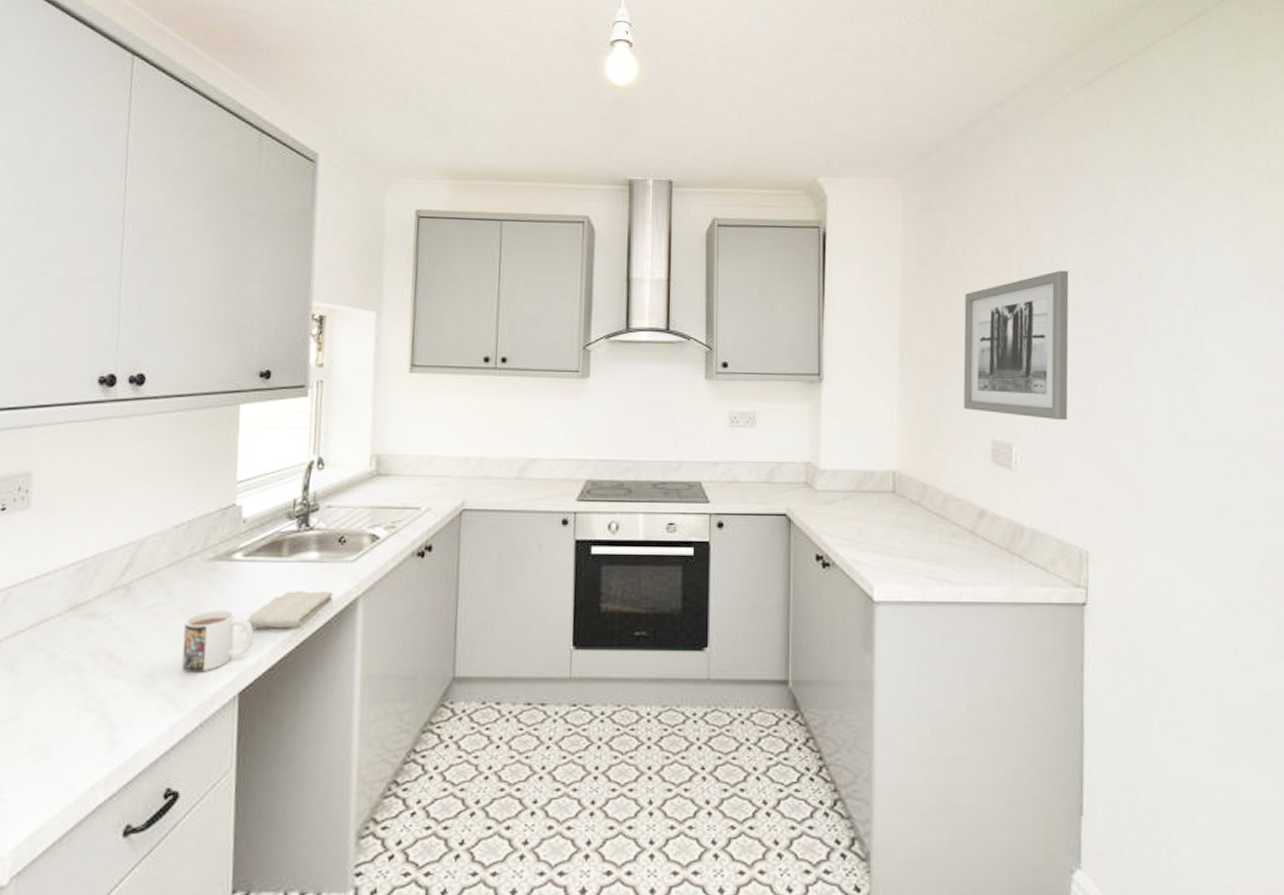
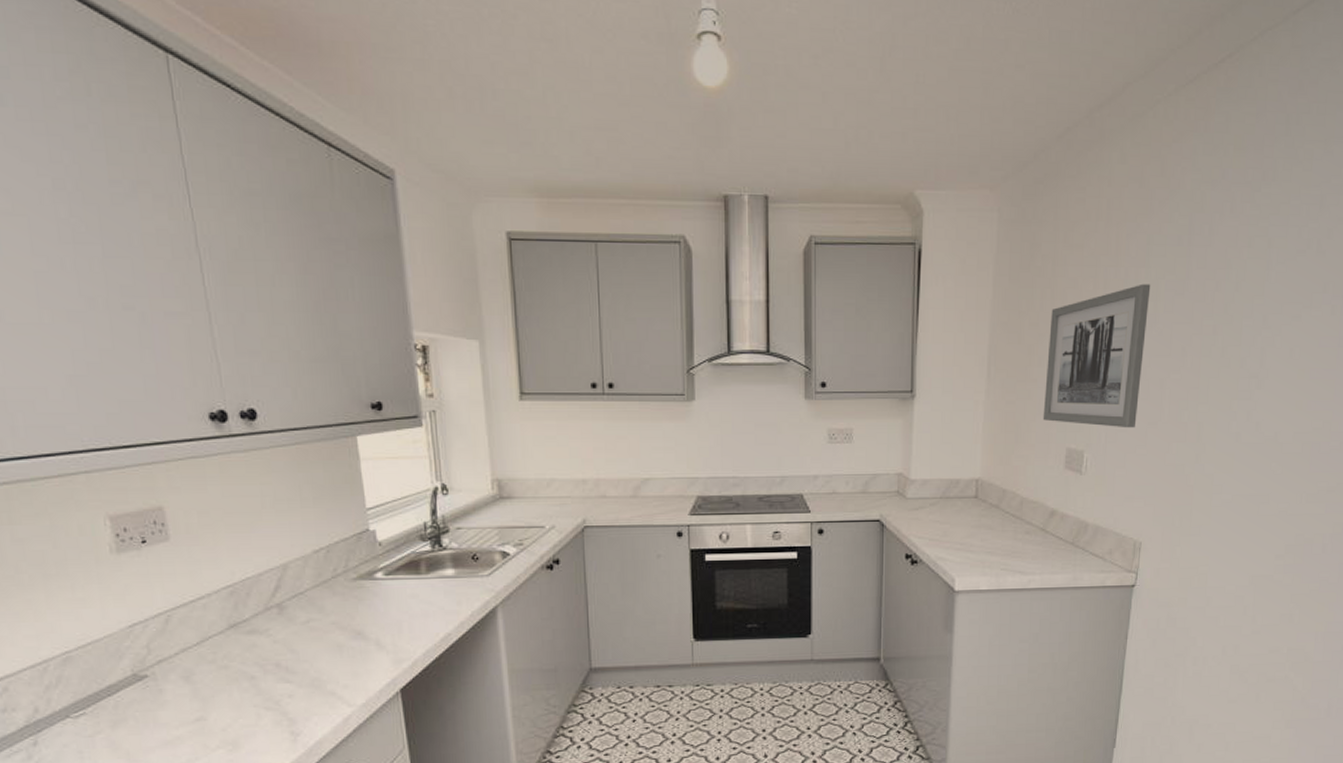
mug: present [181,610,254,673] -> none [340,622,406,675]
washcloth: present [246,591,333,629] -> none [397,602,473,637]

